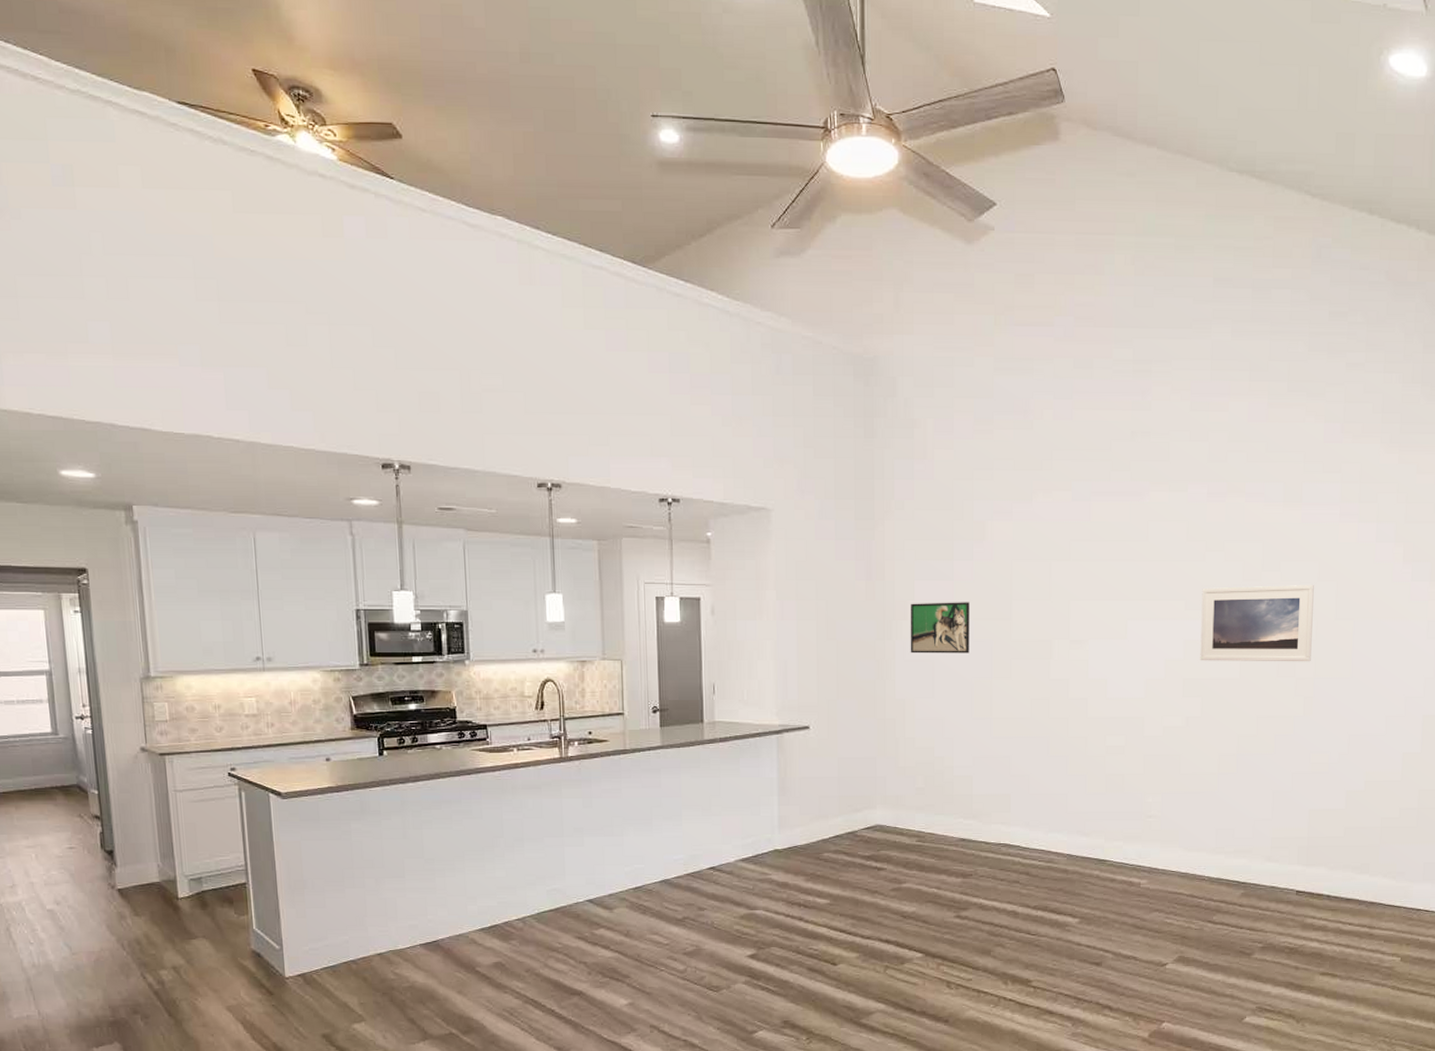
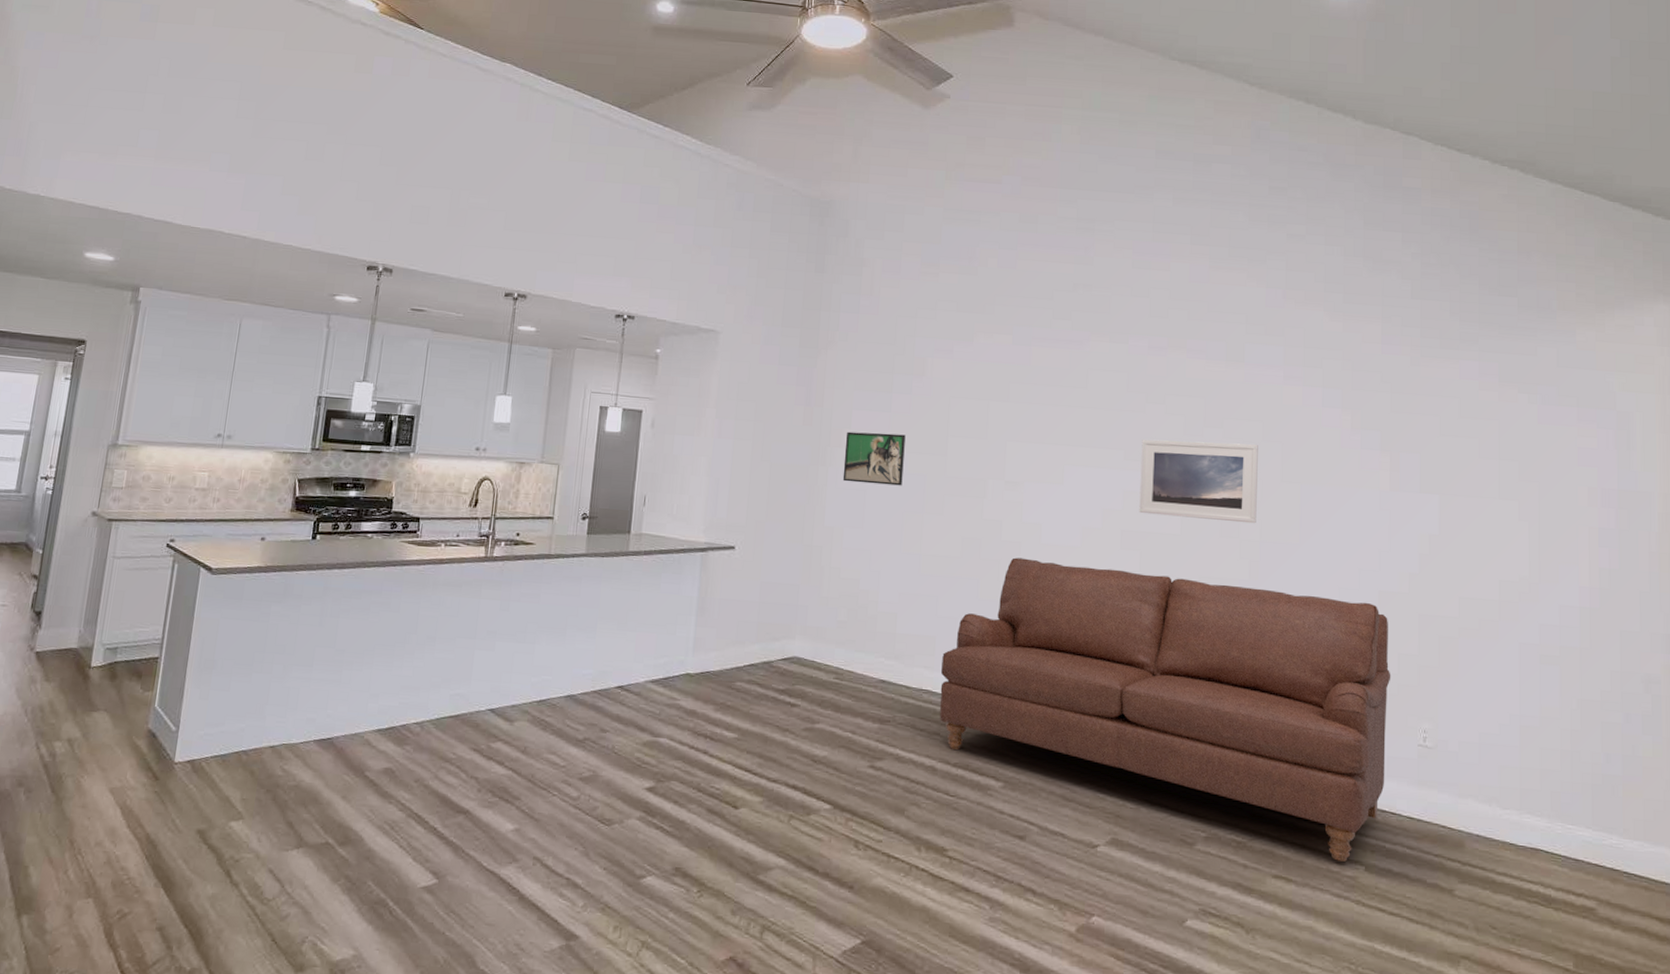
sofa: none [1017,713,1431,955] -> present [939,557,1391,862]

